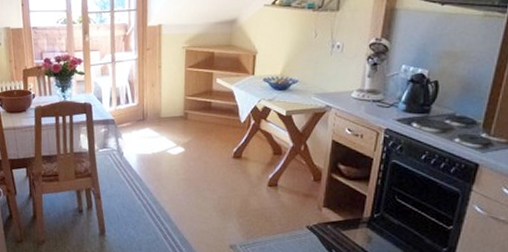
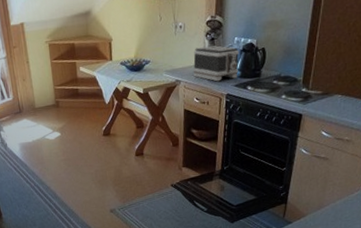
toaster: none [347,72,406,113] -> present [193,45,240,82]

